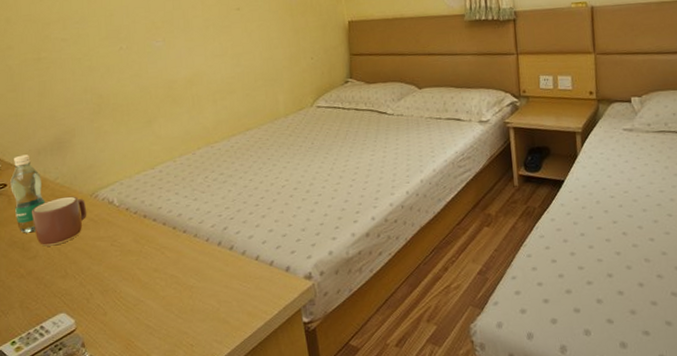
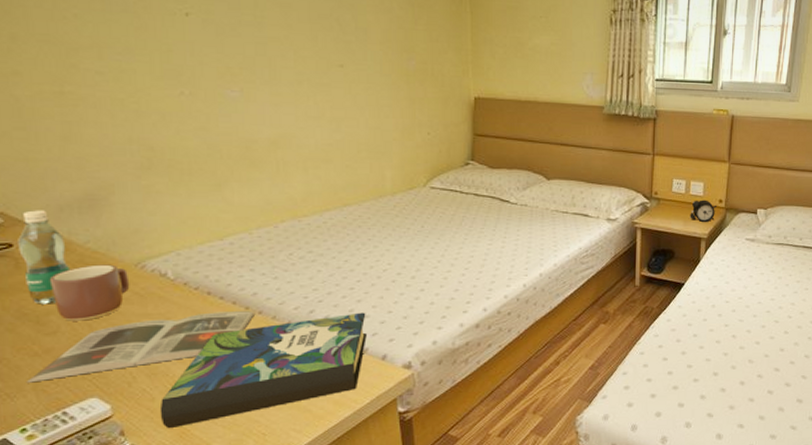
magazine: none [15,230,181,301] -> present [26,311,256,383]
book: none [110,227,272,341] -> present [159,312,367,429]
alarm clock: none [561,93,589,117] -> present [690,200,718,223]

